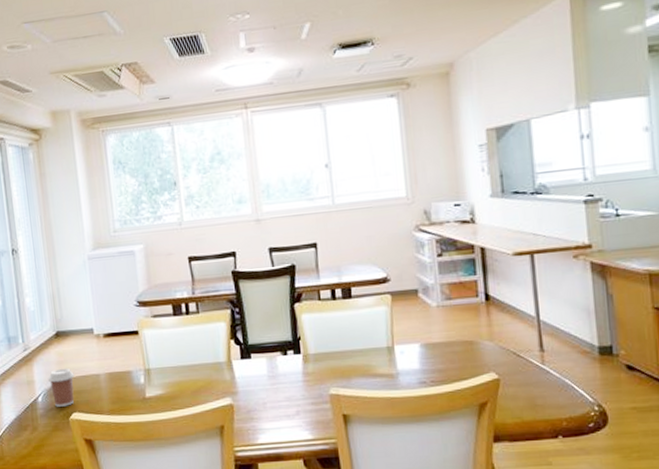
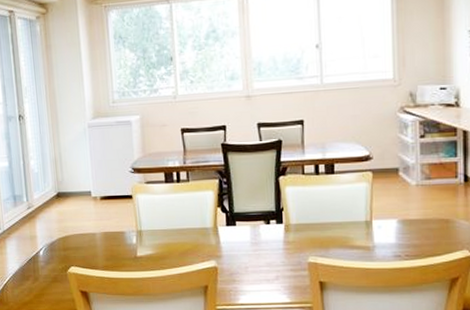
coffee cup: present [47,368,74,407] -> none [48,226,73,261]

